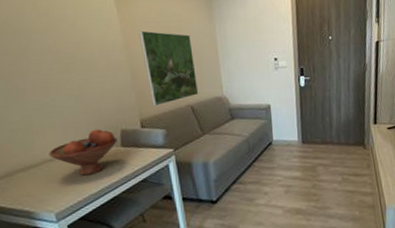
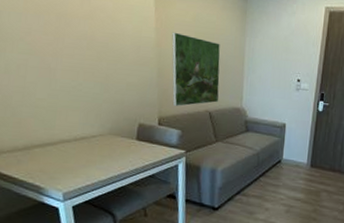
fruit bowl: present [49,129,117,176] -> none [67,119,134,162]

